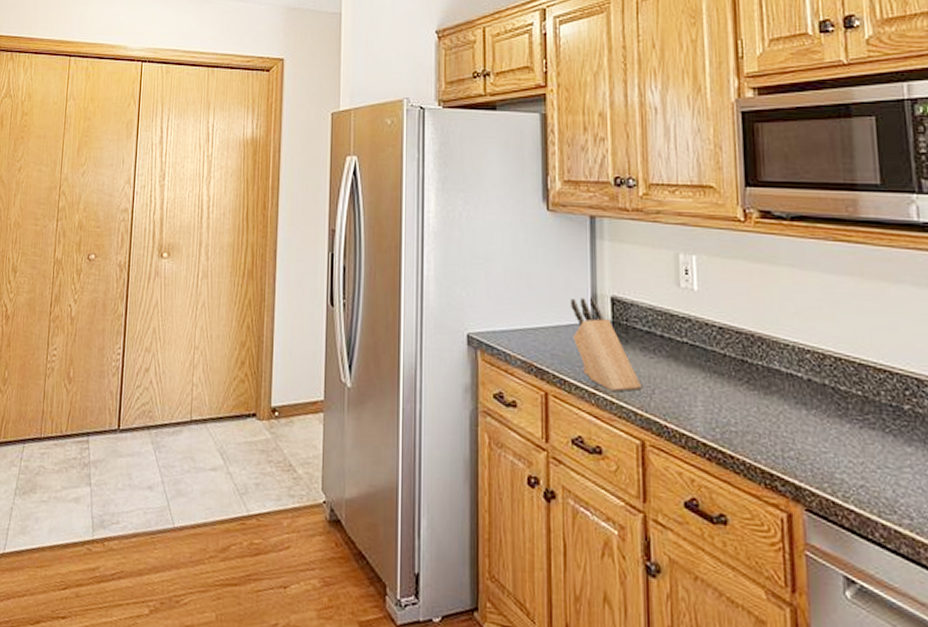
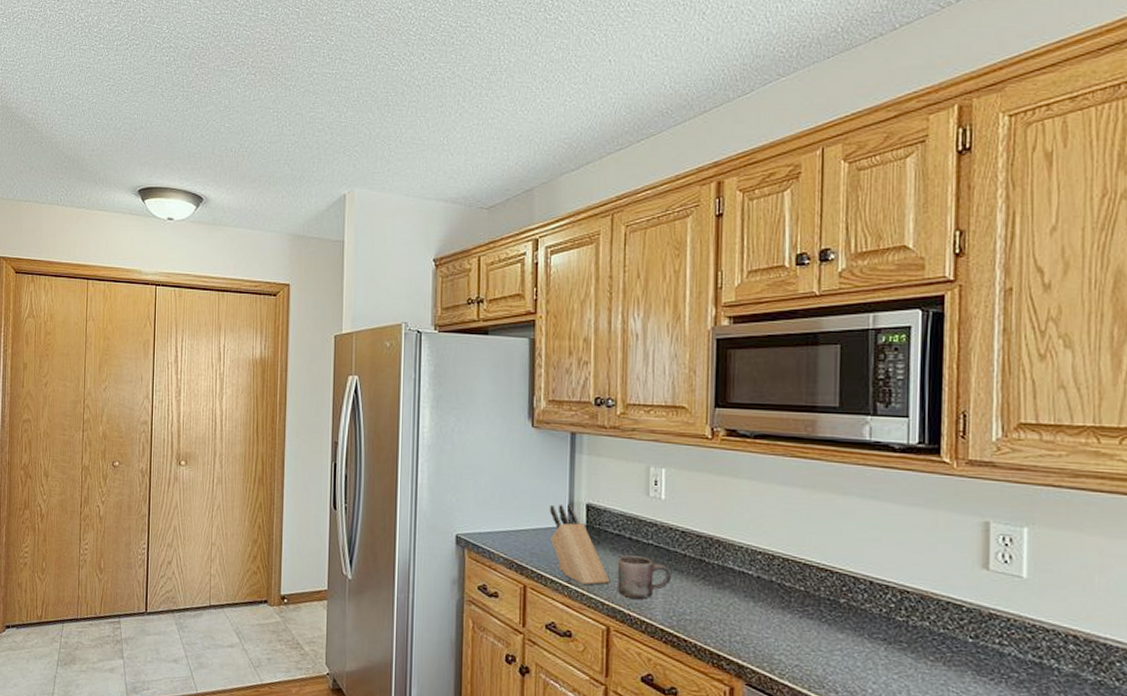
mug: none [650,356,712,408] -> present [618,555,672,599]

